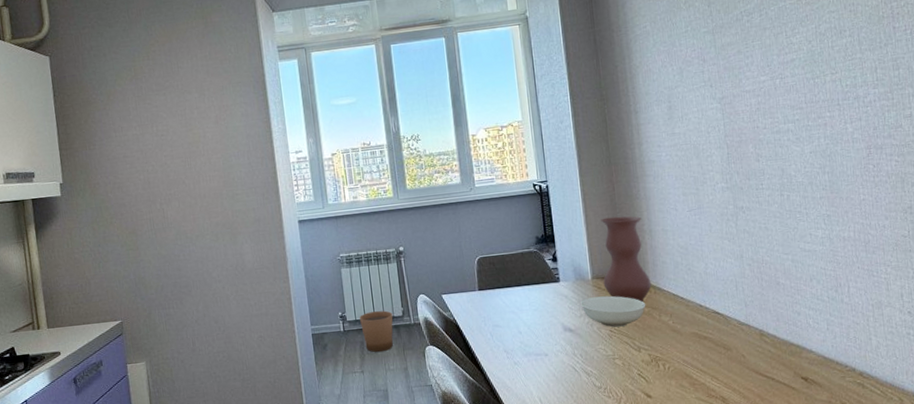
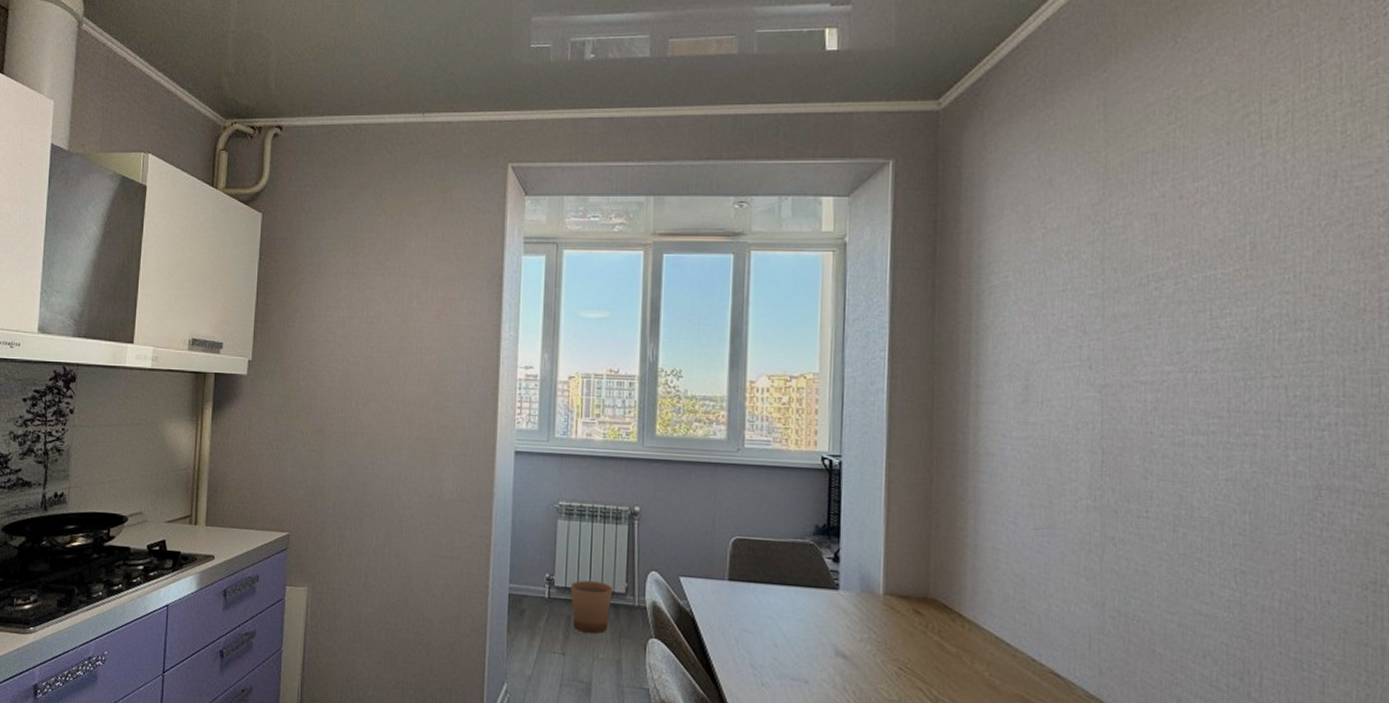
bowl: present [581,295,646,328] -> none [864,618,955,666]
vase: present [601,216,652,303] -> none [899,517,967,640]

